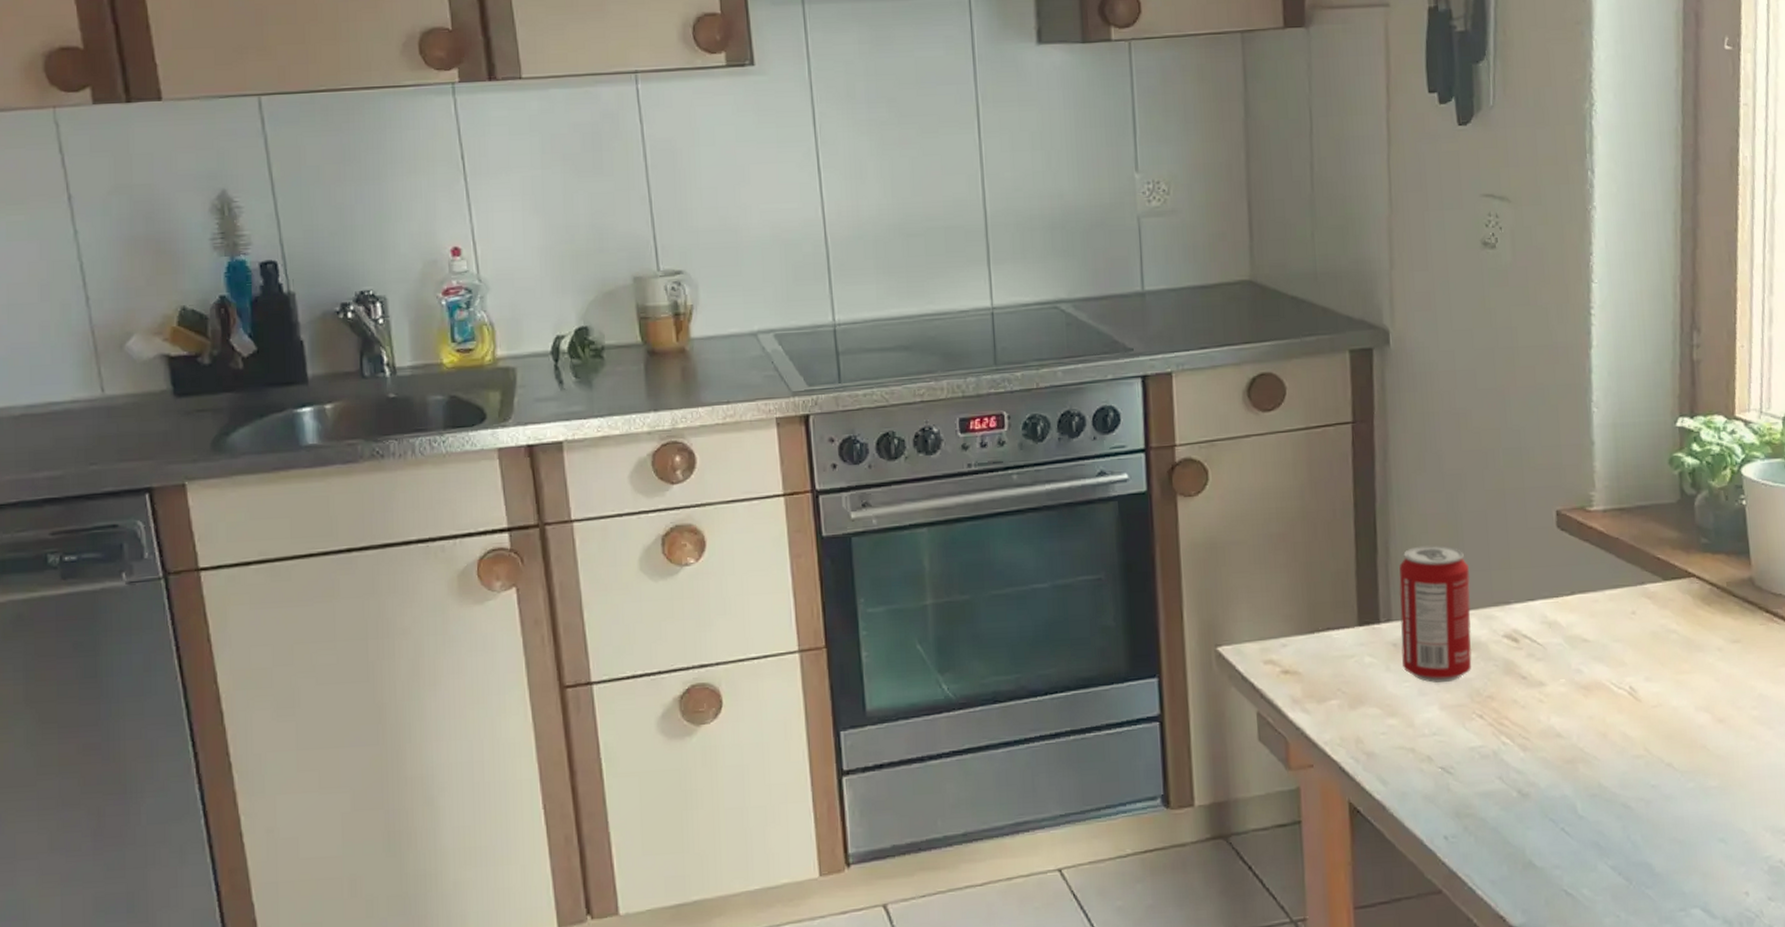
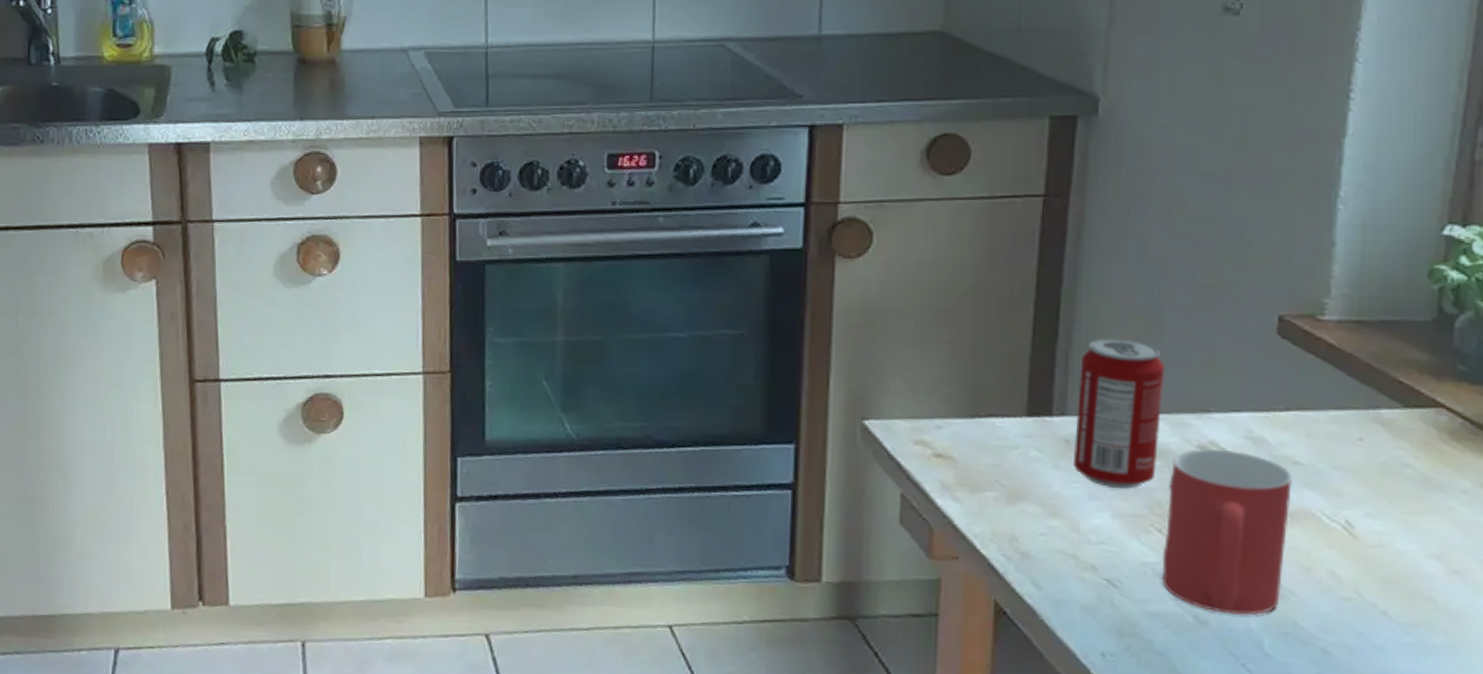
mug: none [1484,635,1586,785] -> present [1162,448,1292,615]

